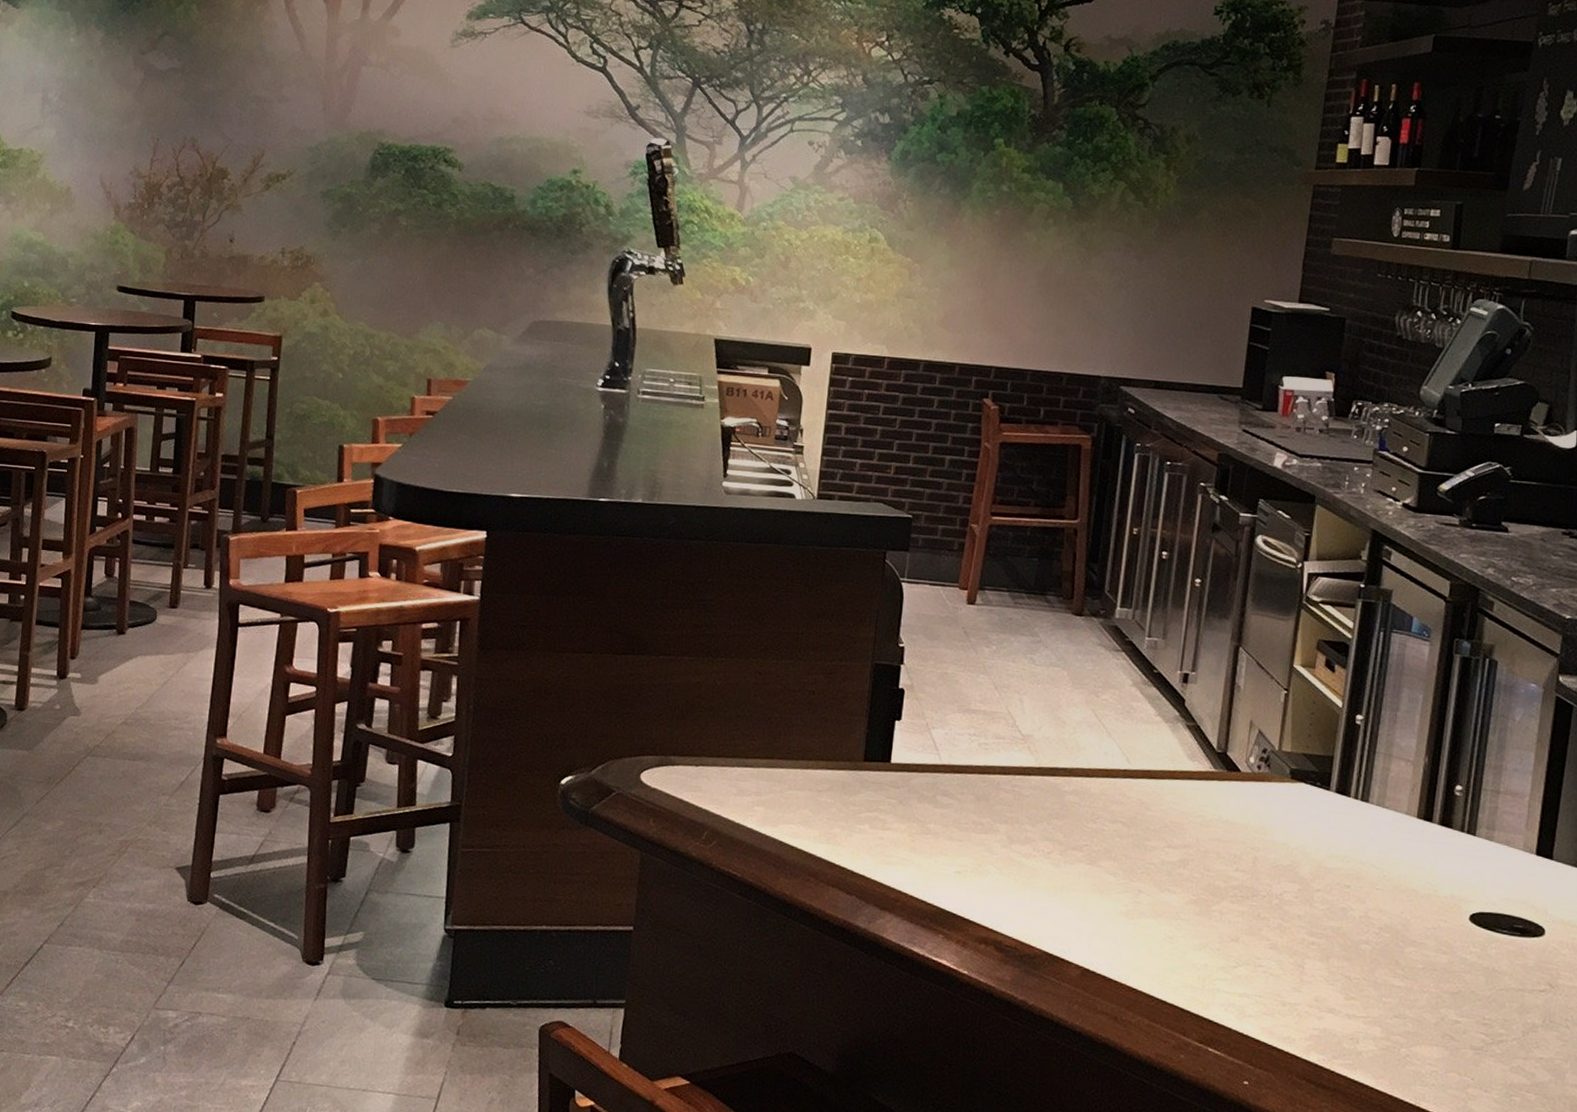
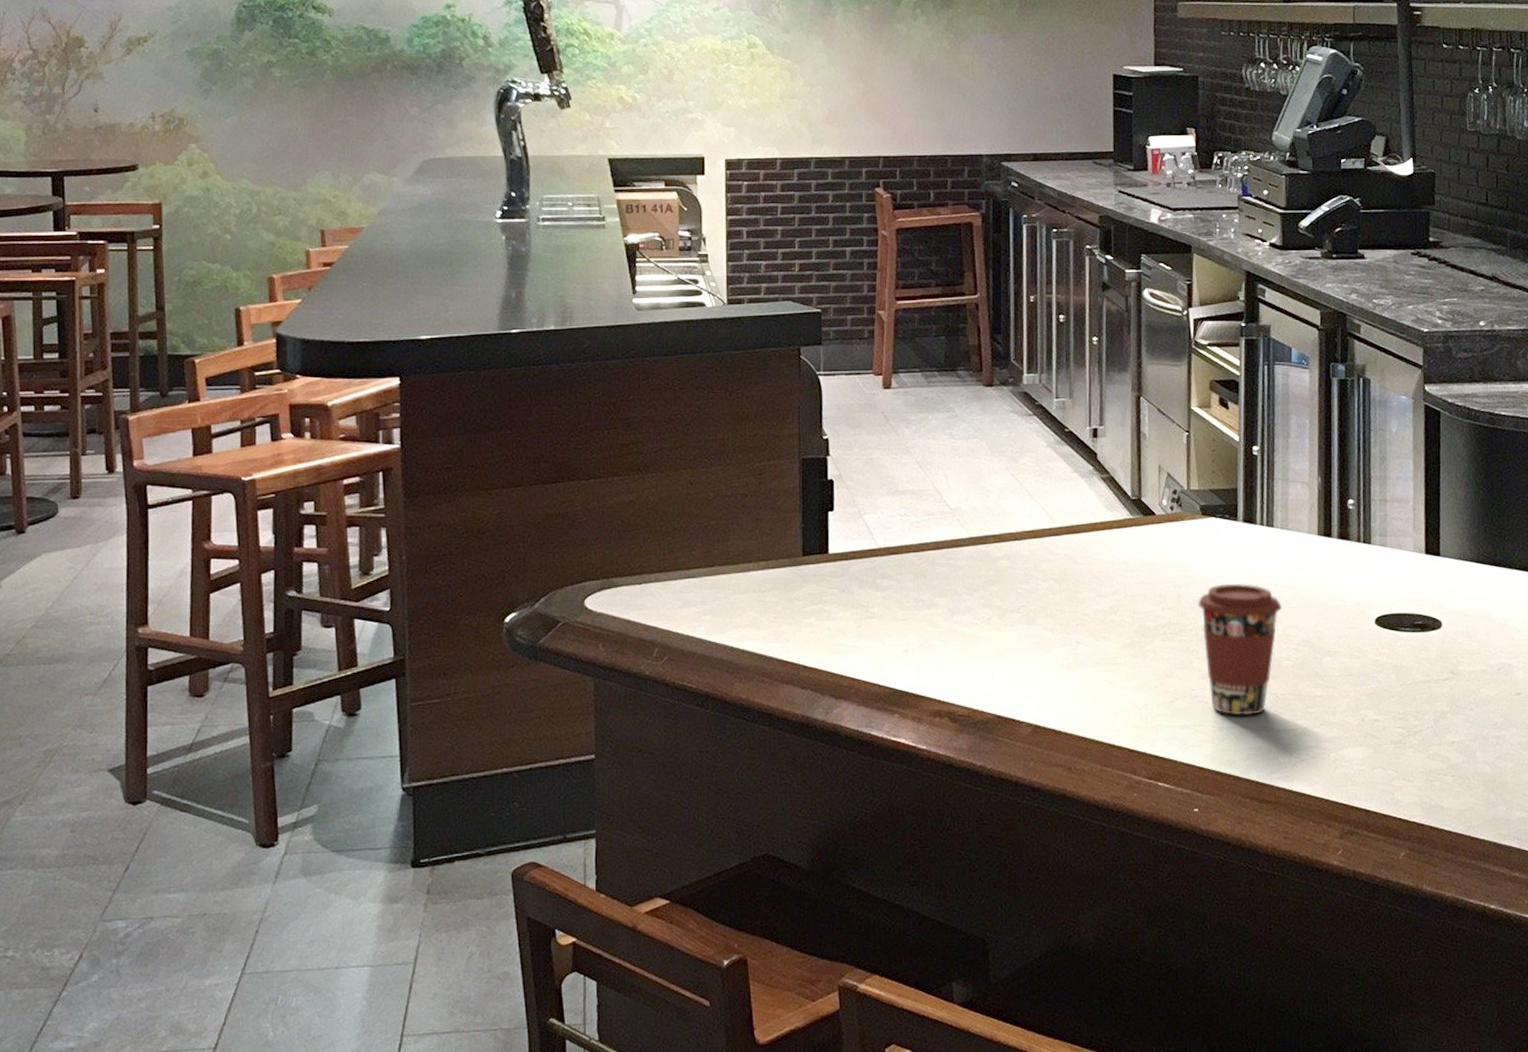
coffee cup: none [1275,853,1367,995] -> present [1198,583,1281,716]

